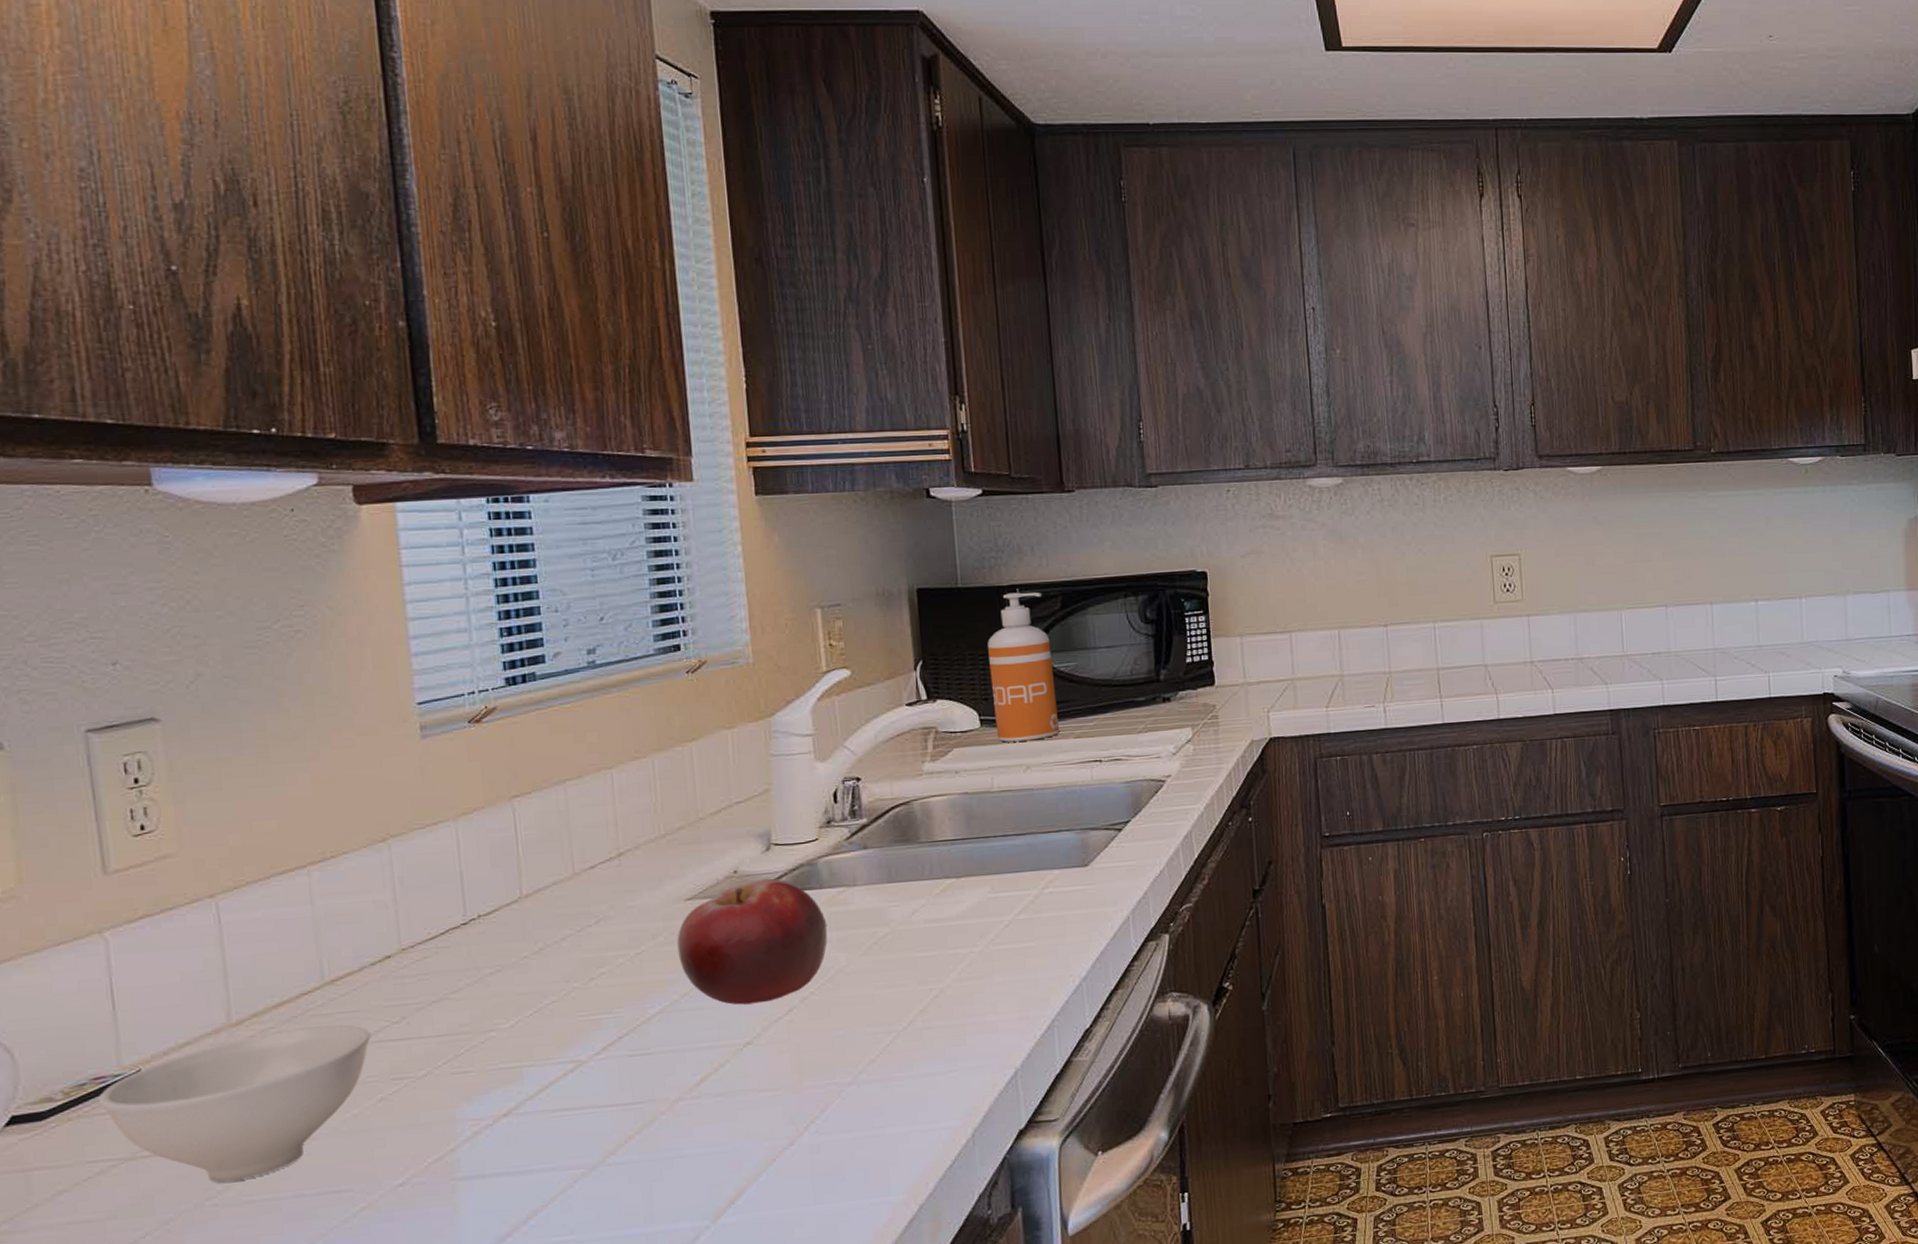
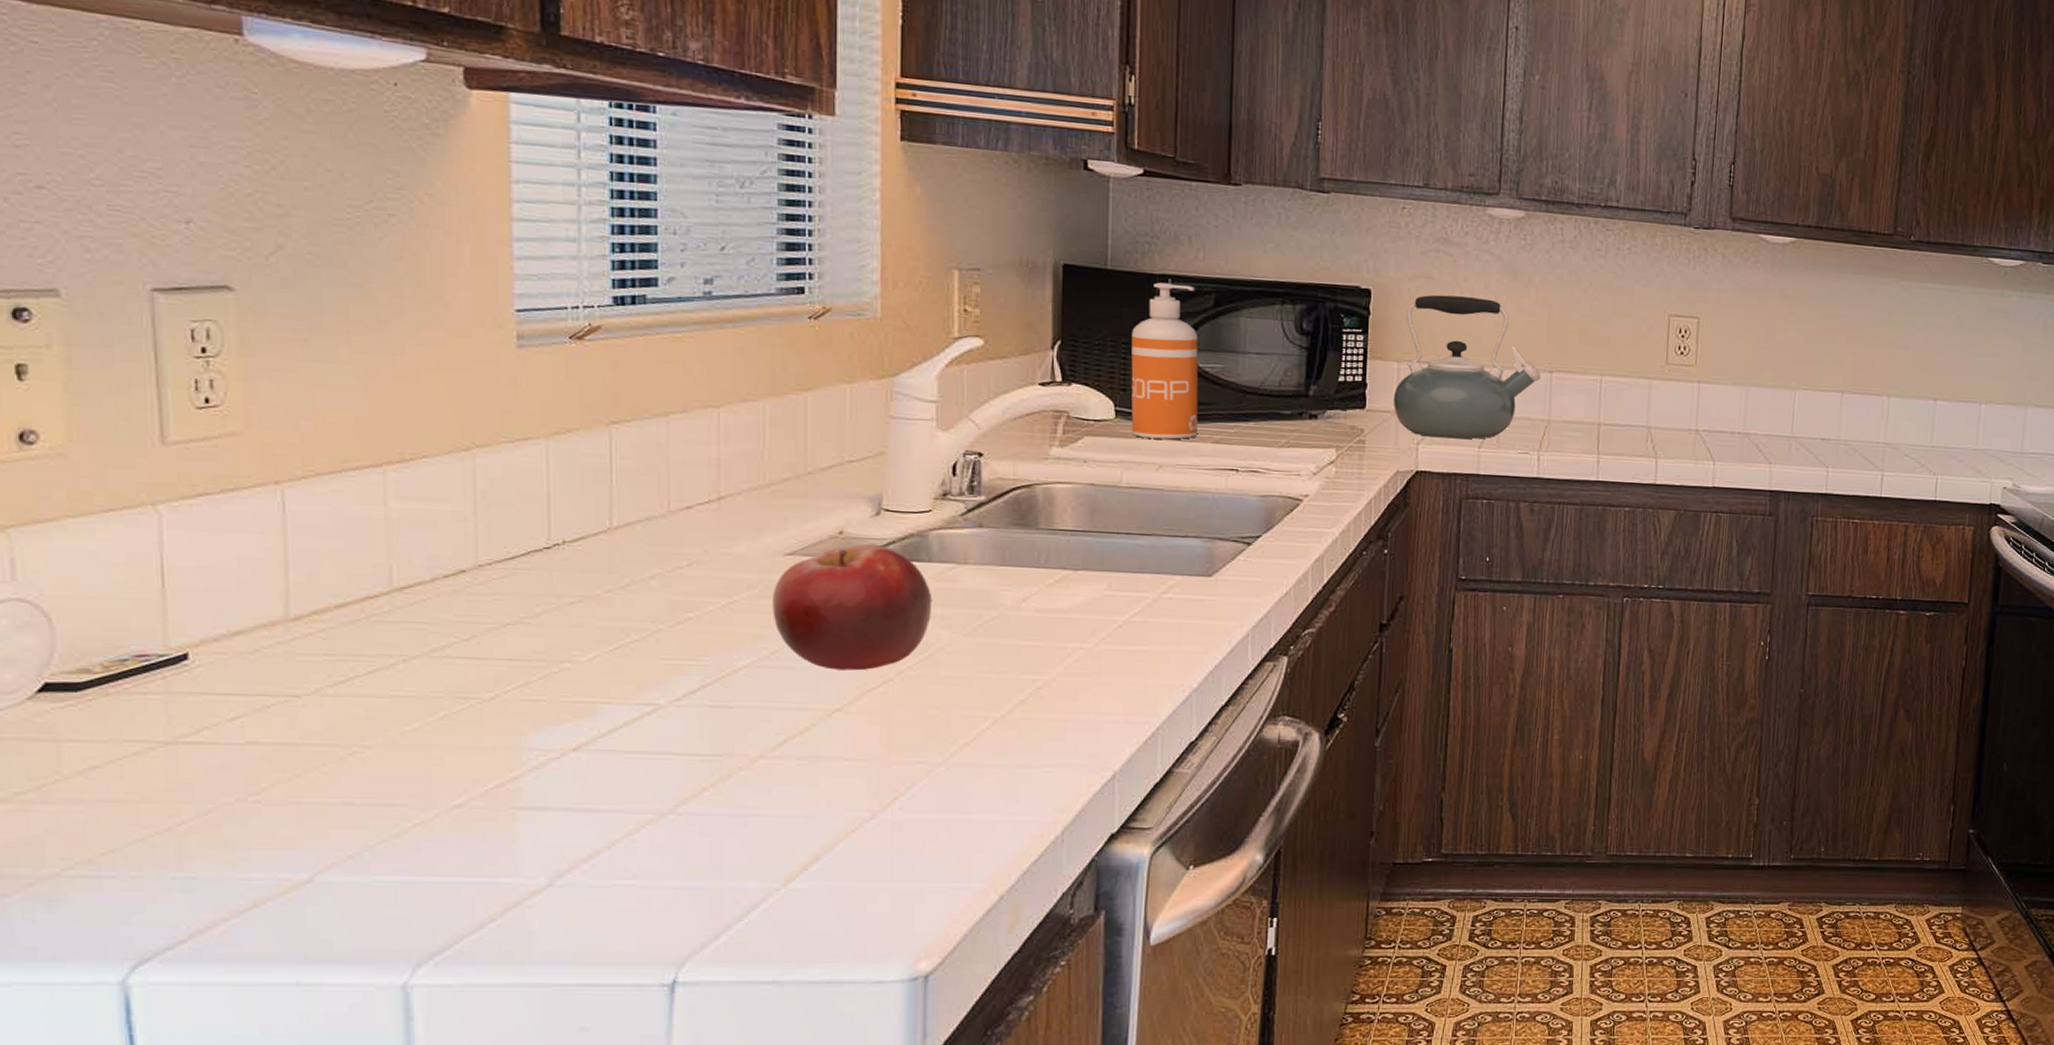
bowl: present [97,1025,371,1183] -> none [139,632,438,780]
kettle: none [1239,565,1376,704] -> present [1393,295,1540,439]

